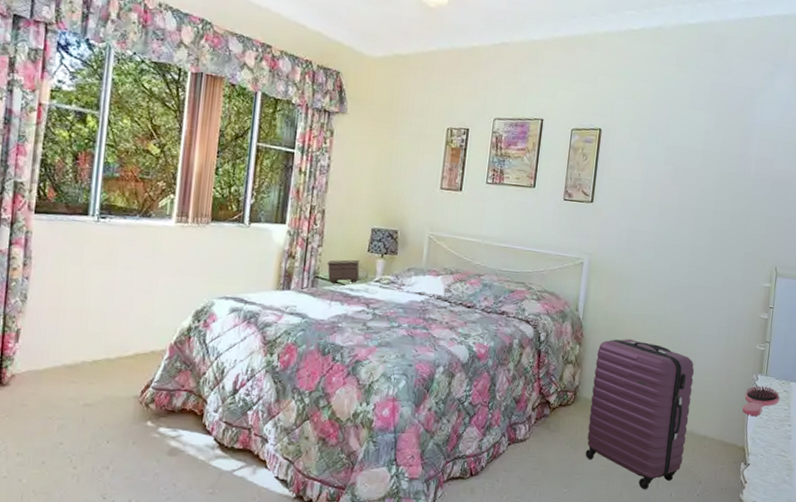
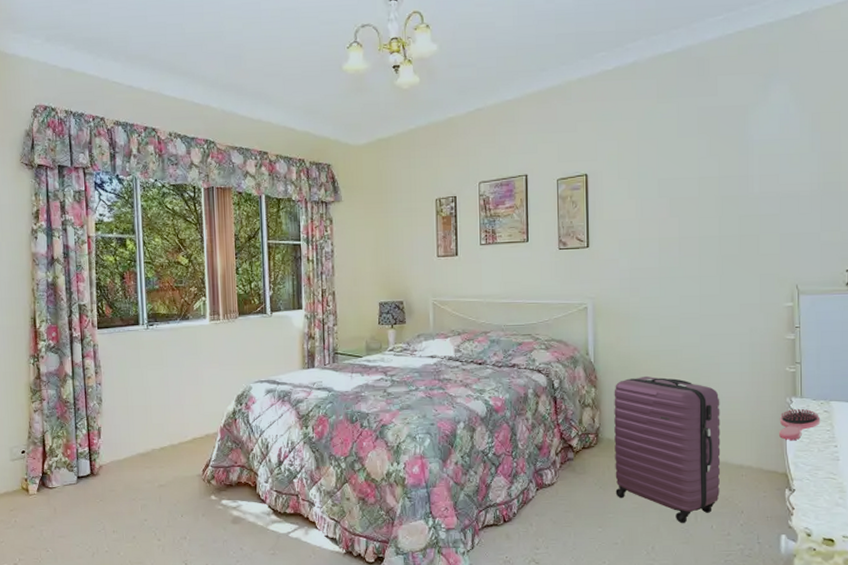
jewelry box: present [327,259,360,283] -> none [343,332,375,357]

